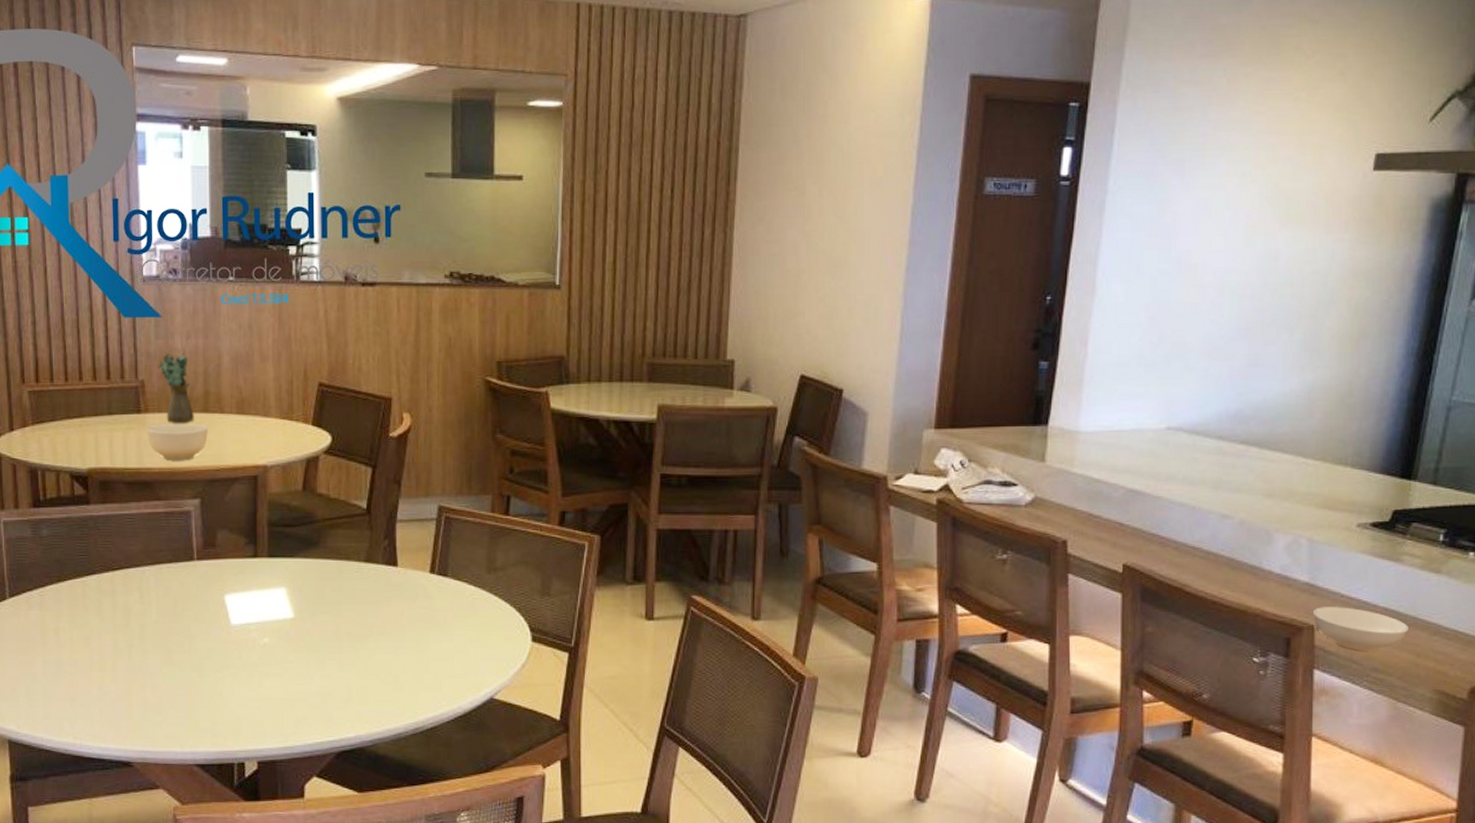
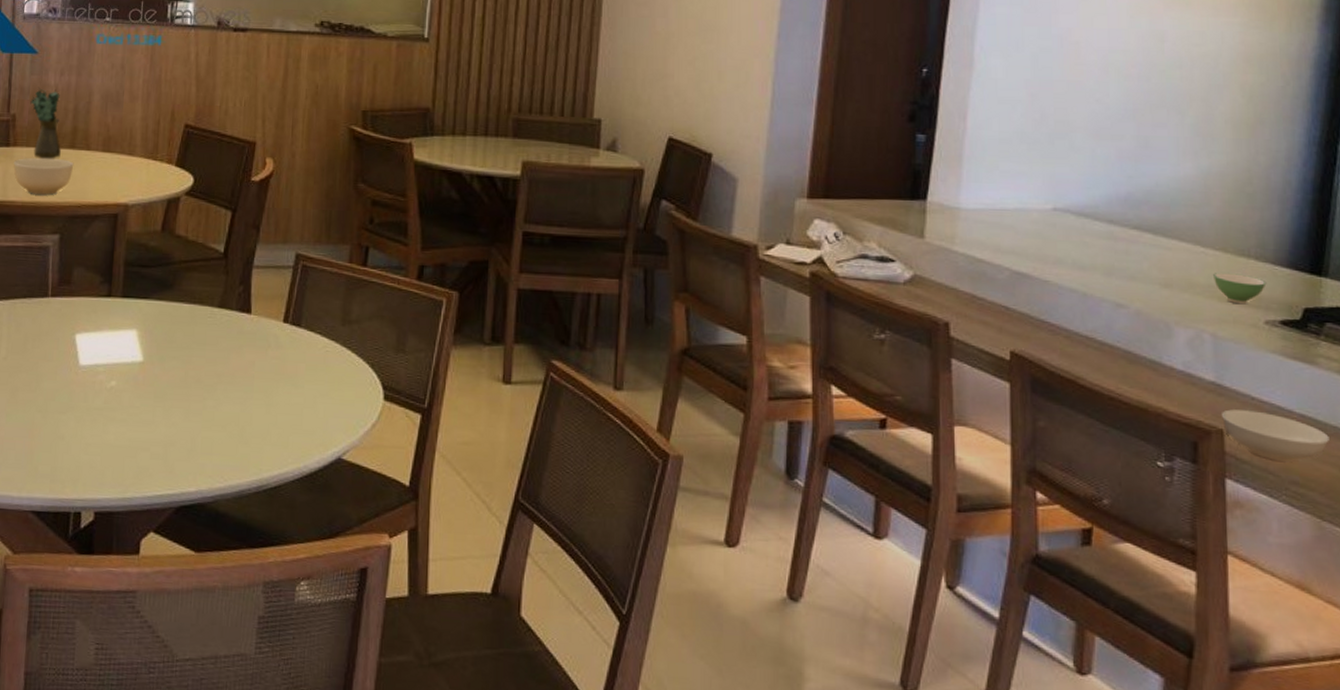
bowl: none [1313,480,1361,510] -> present [1213,272,1267,305]

